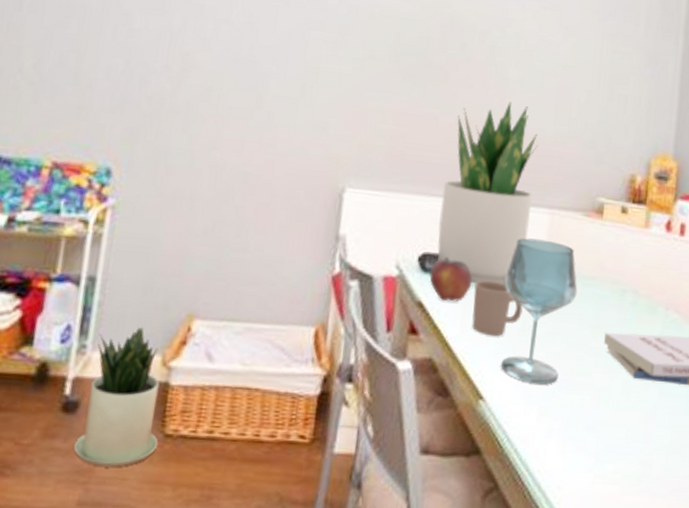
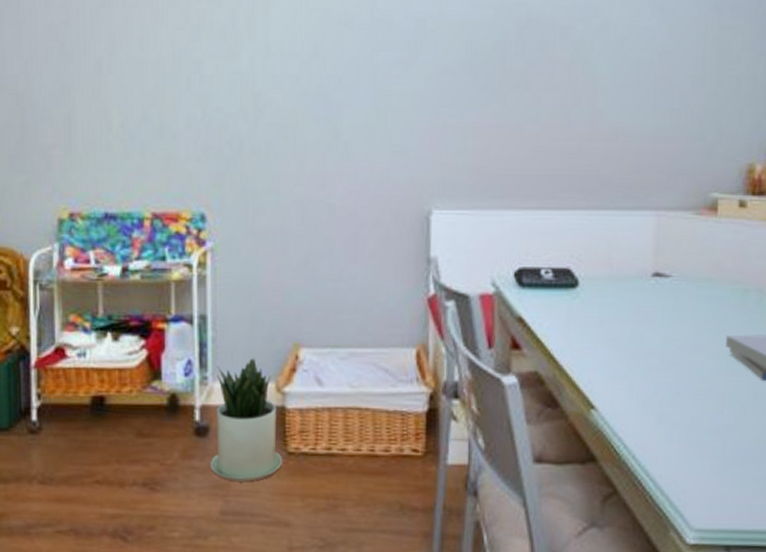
fruit: present [428,256,473,302] -> none [526,270,574,314]
planter: present [437,102,538,284] -> none [532,100,637,294]
mug: present [471,280,523,336] -> none [576,290,631,346]
wine glass: present [500,238,578,385] -> none [609,244,692,391]

